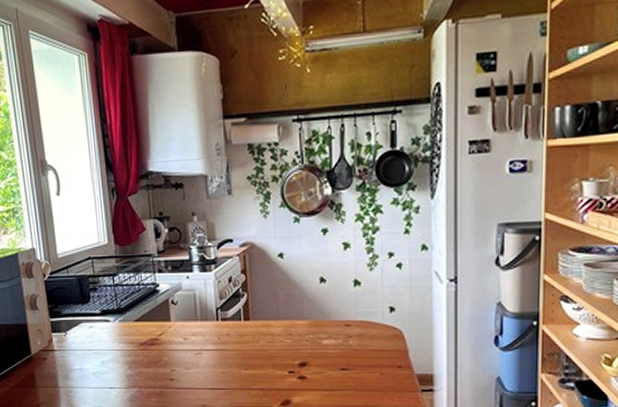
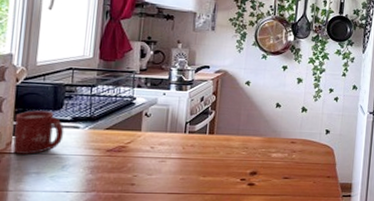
cup: none [50,305,97,351] -> present [12,110,65,154]

